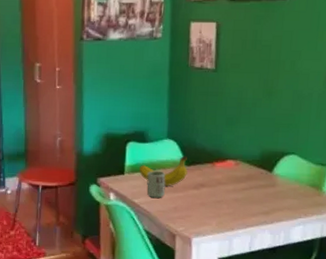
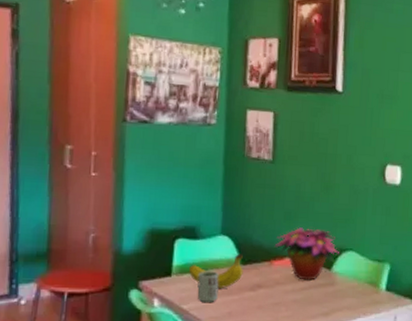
flower arrangement: none [215,132,281,182] -> present [273,227,339,281]

